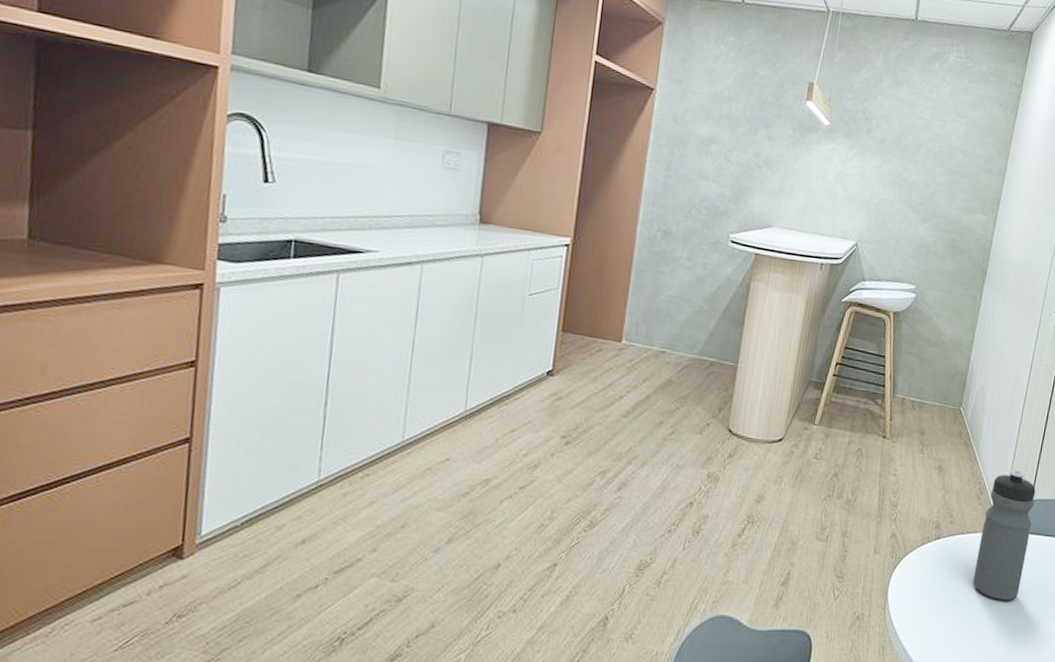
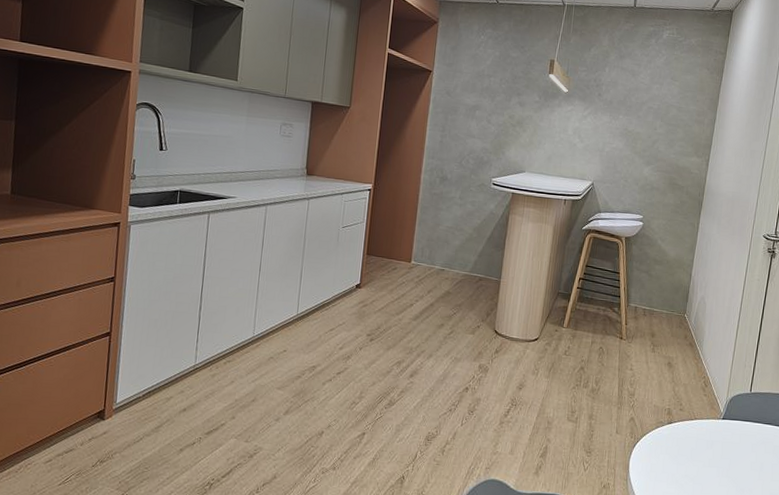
water bottle: present [973,470,1036,601] -> none [702,367,754,478]

